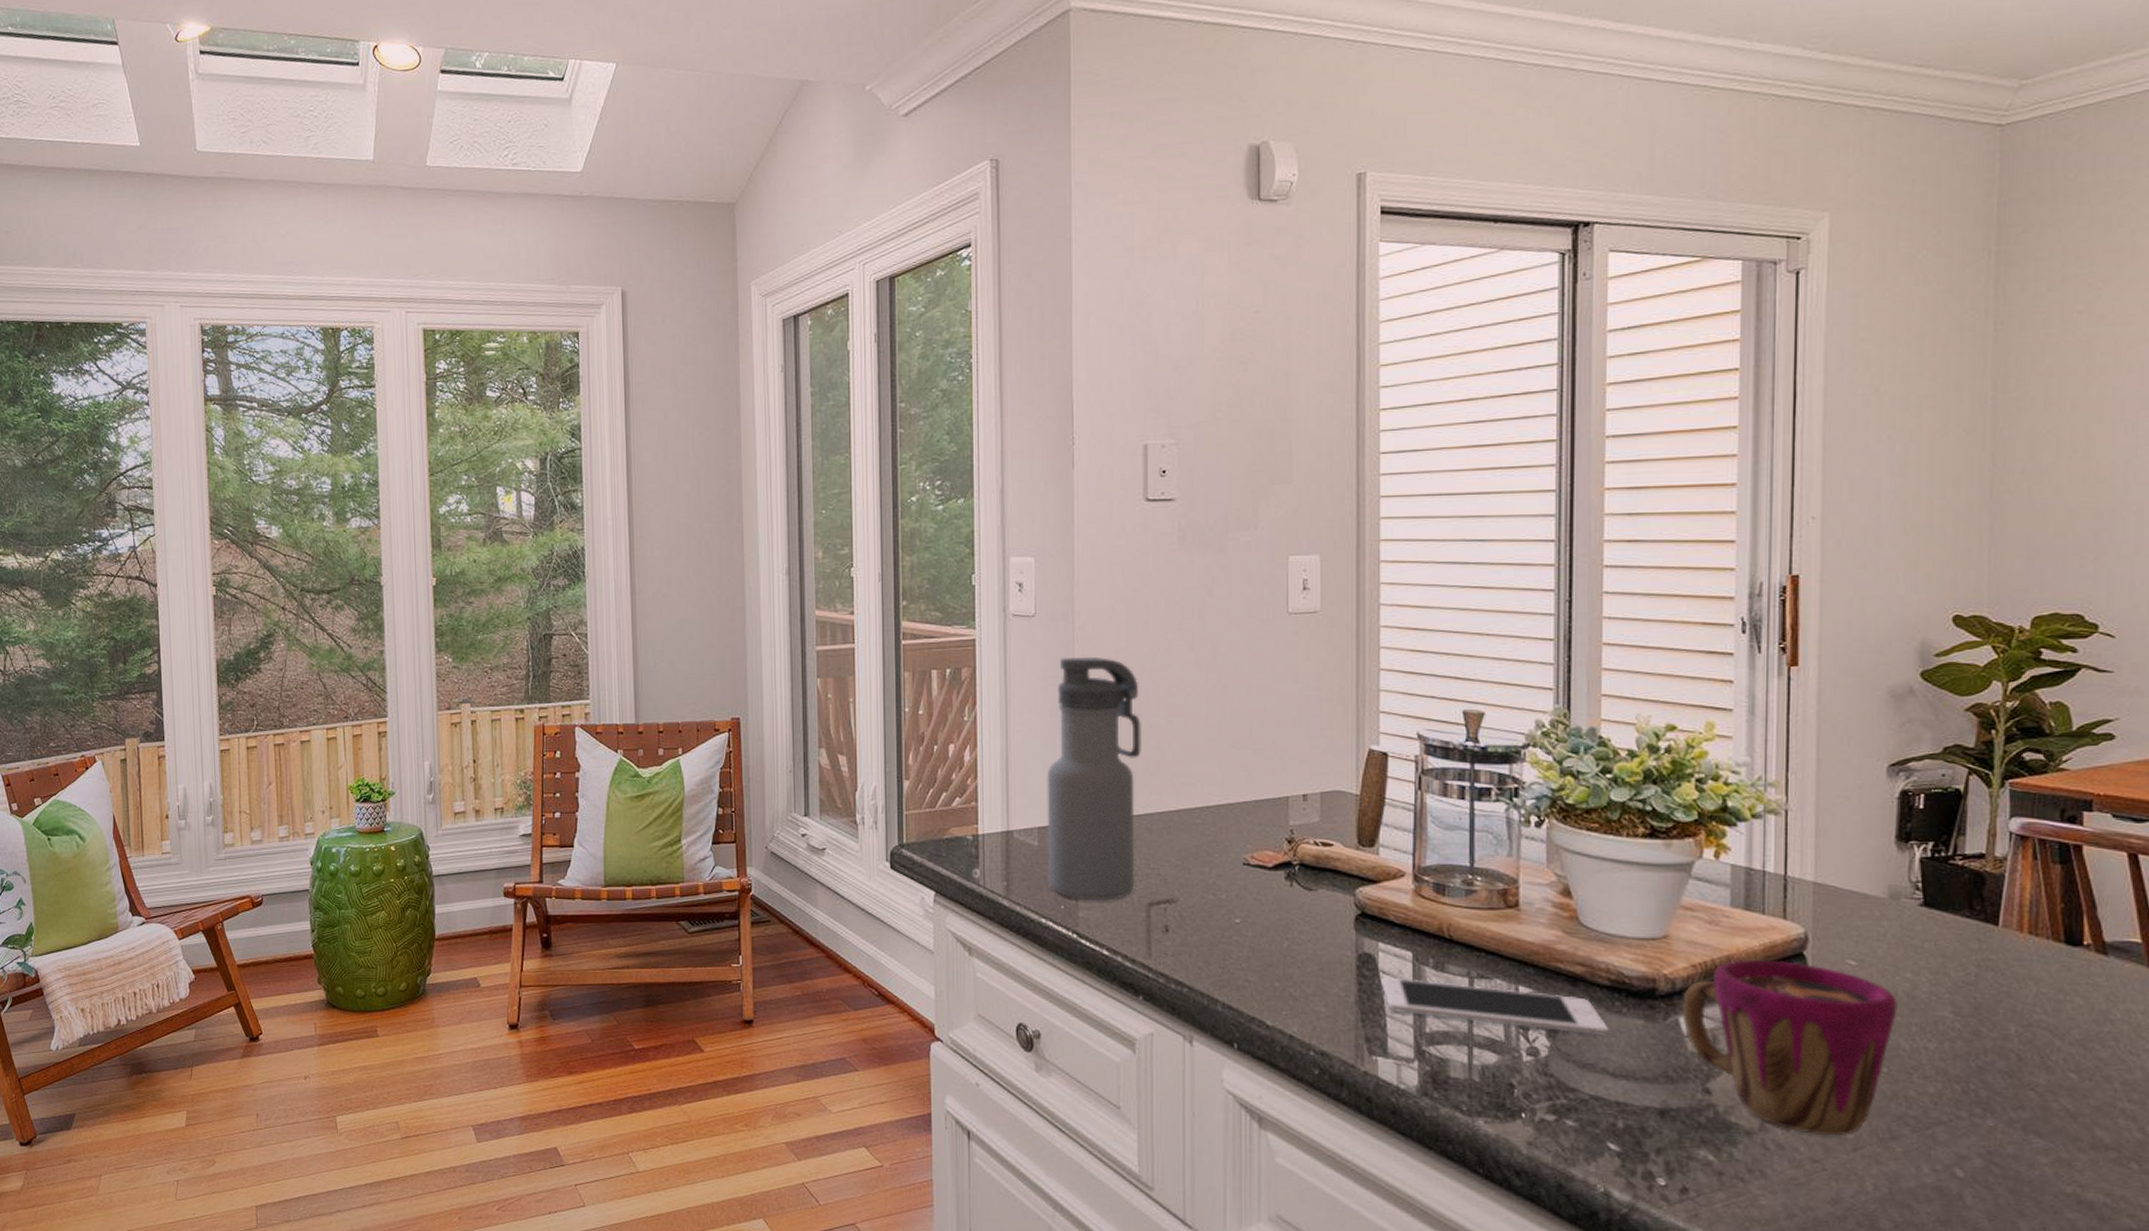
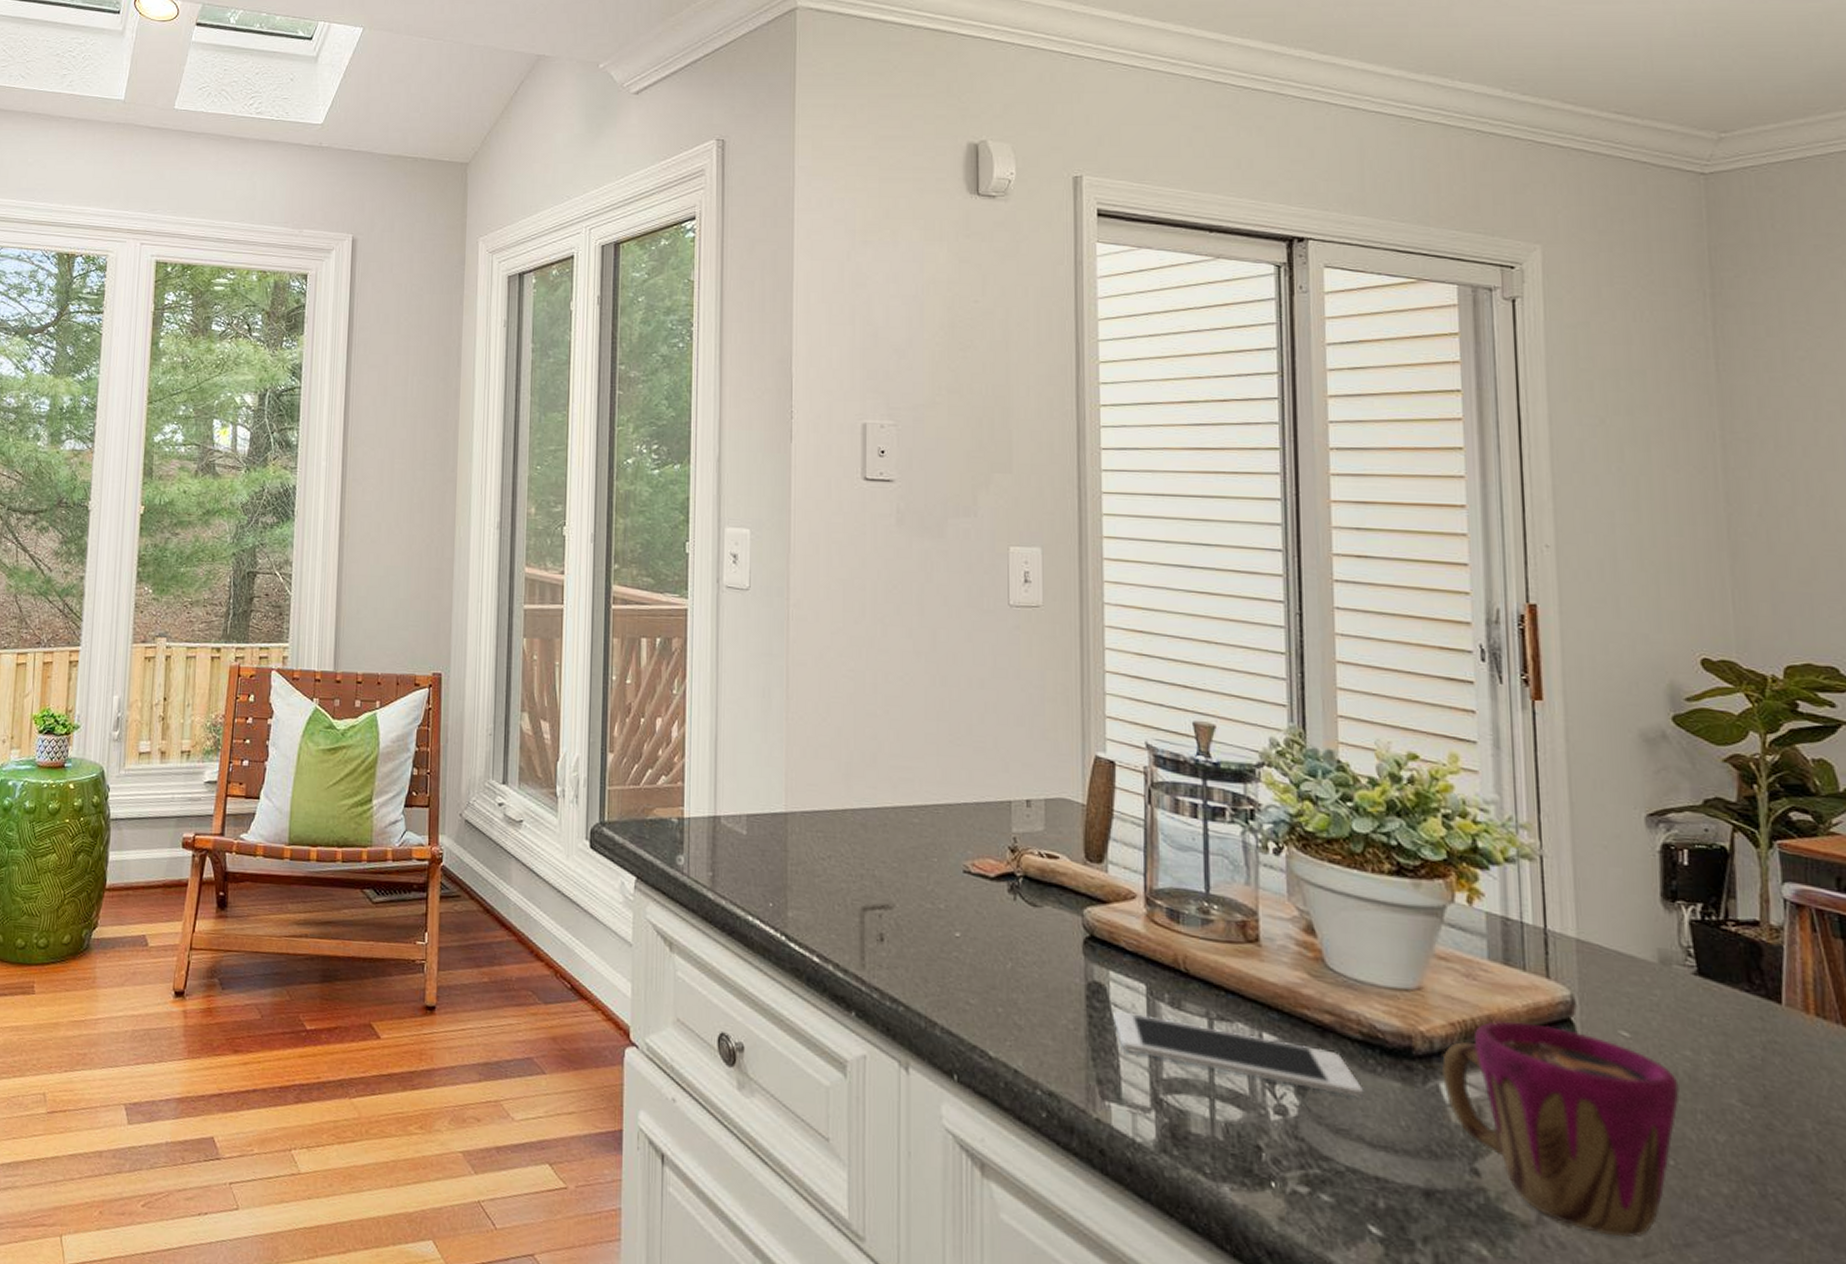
water bottle: present [1047,656,1141,901] -> none [756,634,857,901]

